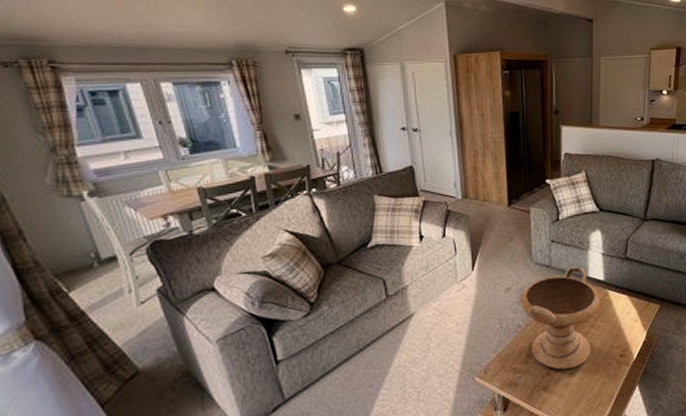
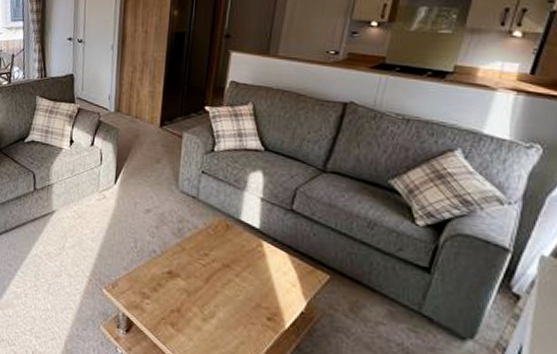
decorative bowl: present [520,266,601,370] -> none [159,204,252,314]

